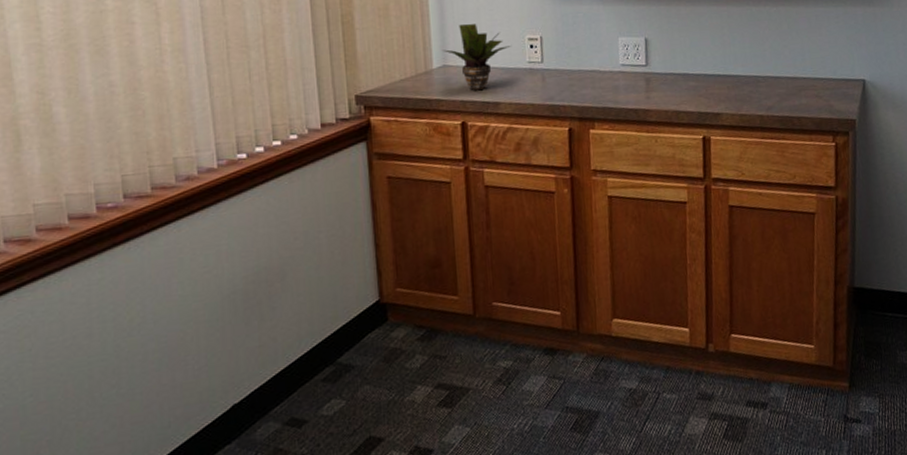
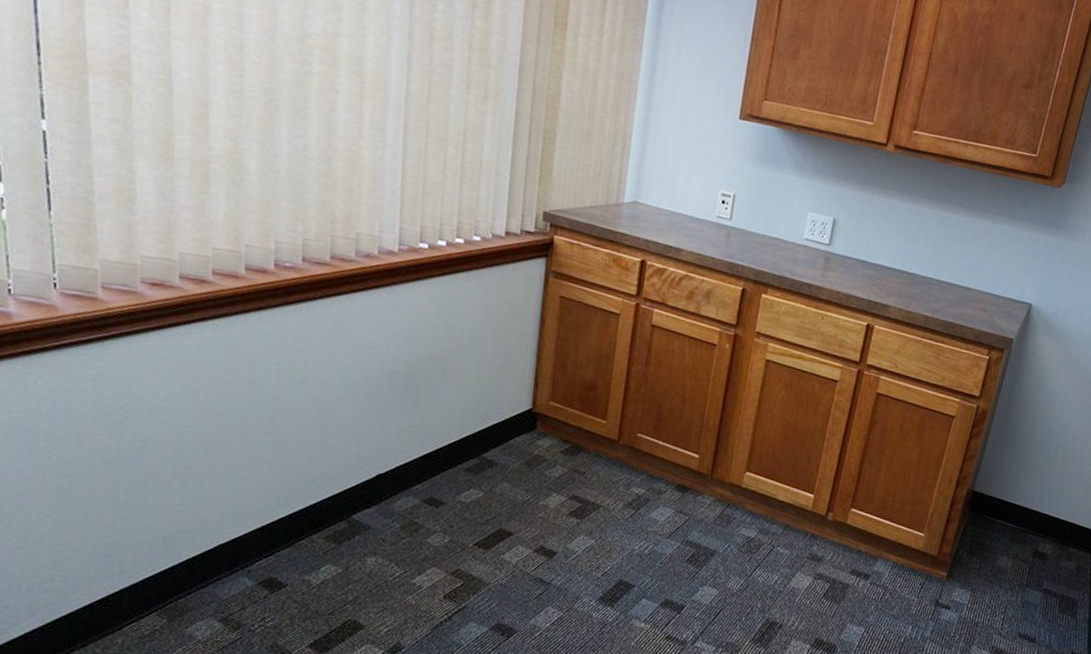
potted plant: present [443,24,511,91] -> none [637,166,703,234]

